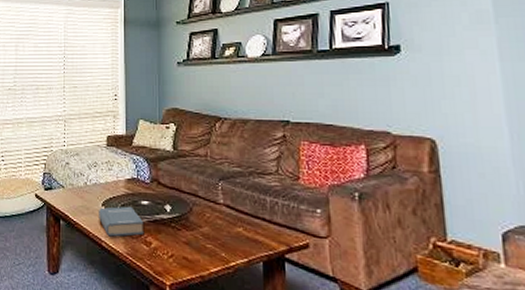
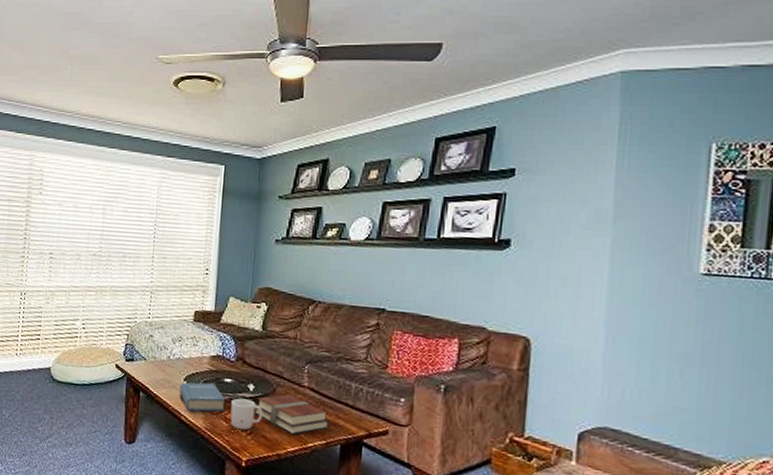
mug: none [150,220,182,253] -> present [230,398,263,430]
books: none [173,212,249,255] -> present [254,394,329,435]

